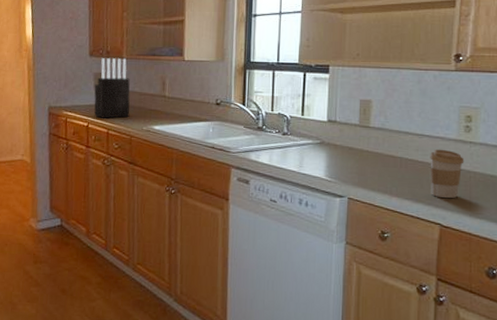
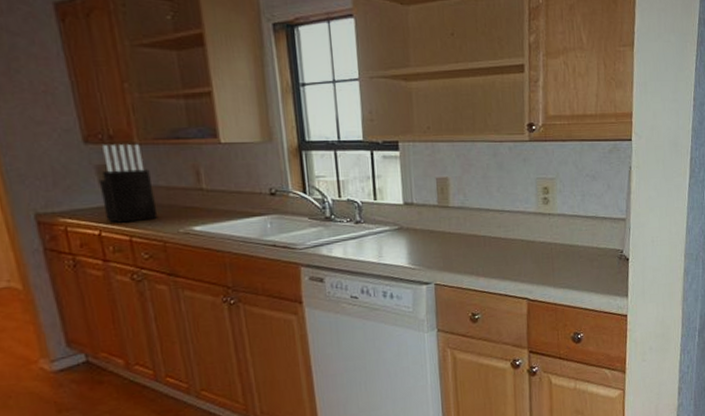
coffee cup: present [430,149,464,199] -> none [512,223,545,273]

